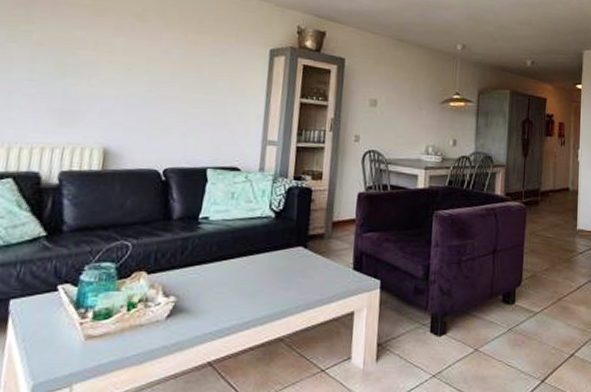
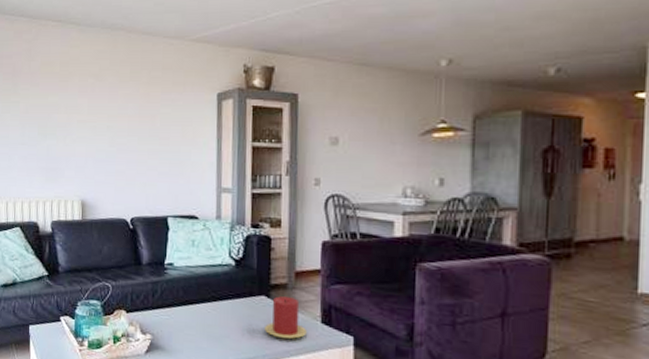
candle: none [300,246,340,288] -> present [265,296,307,340]

